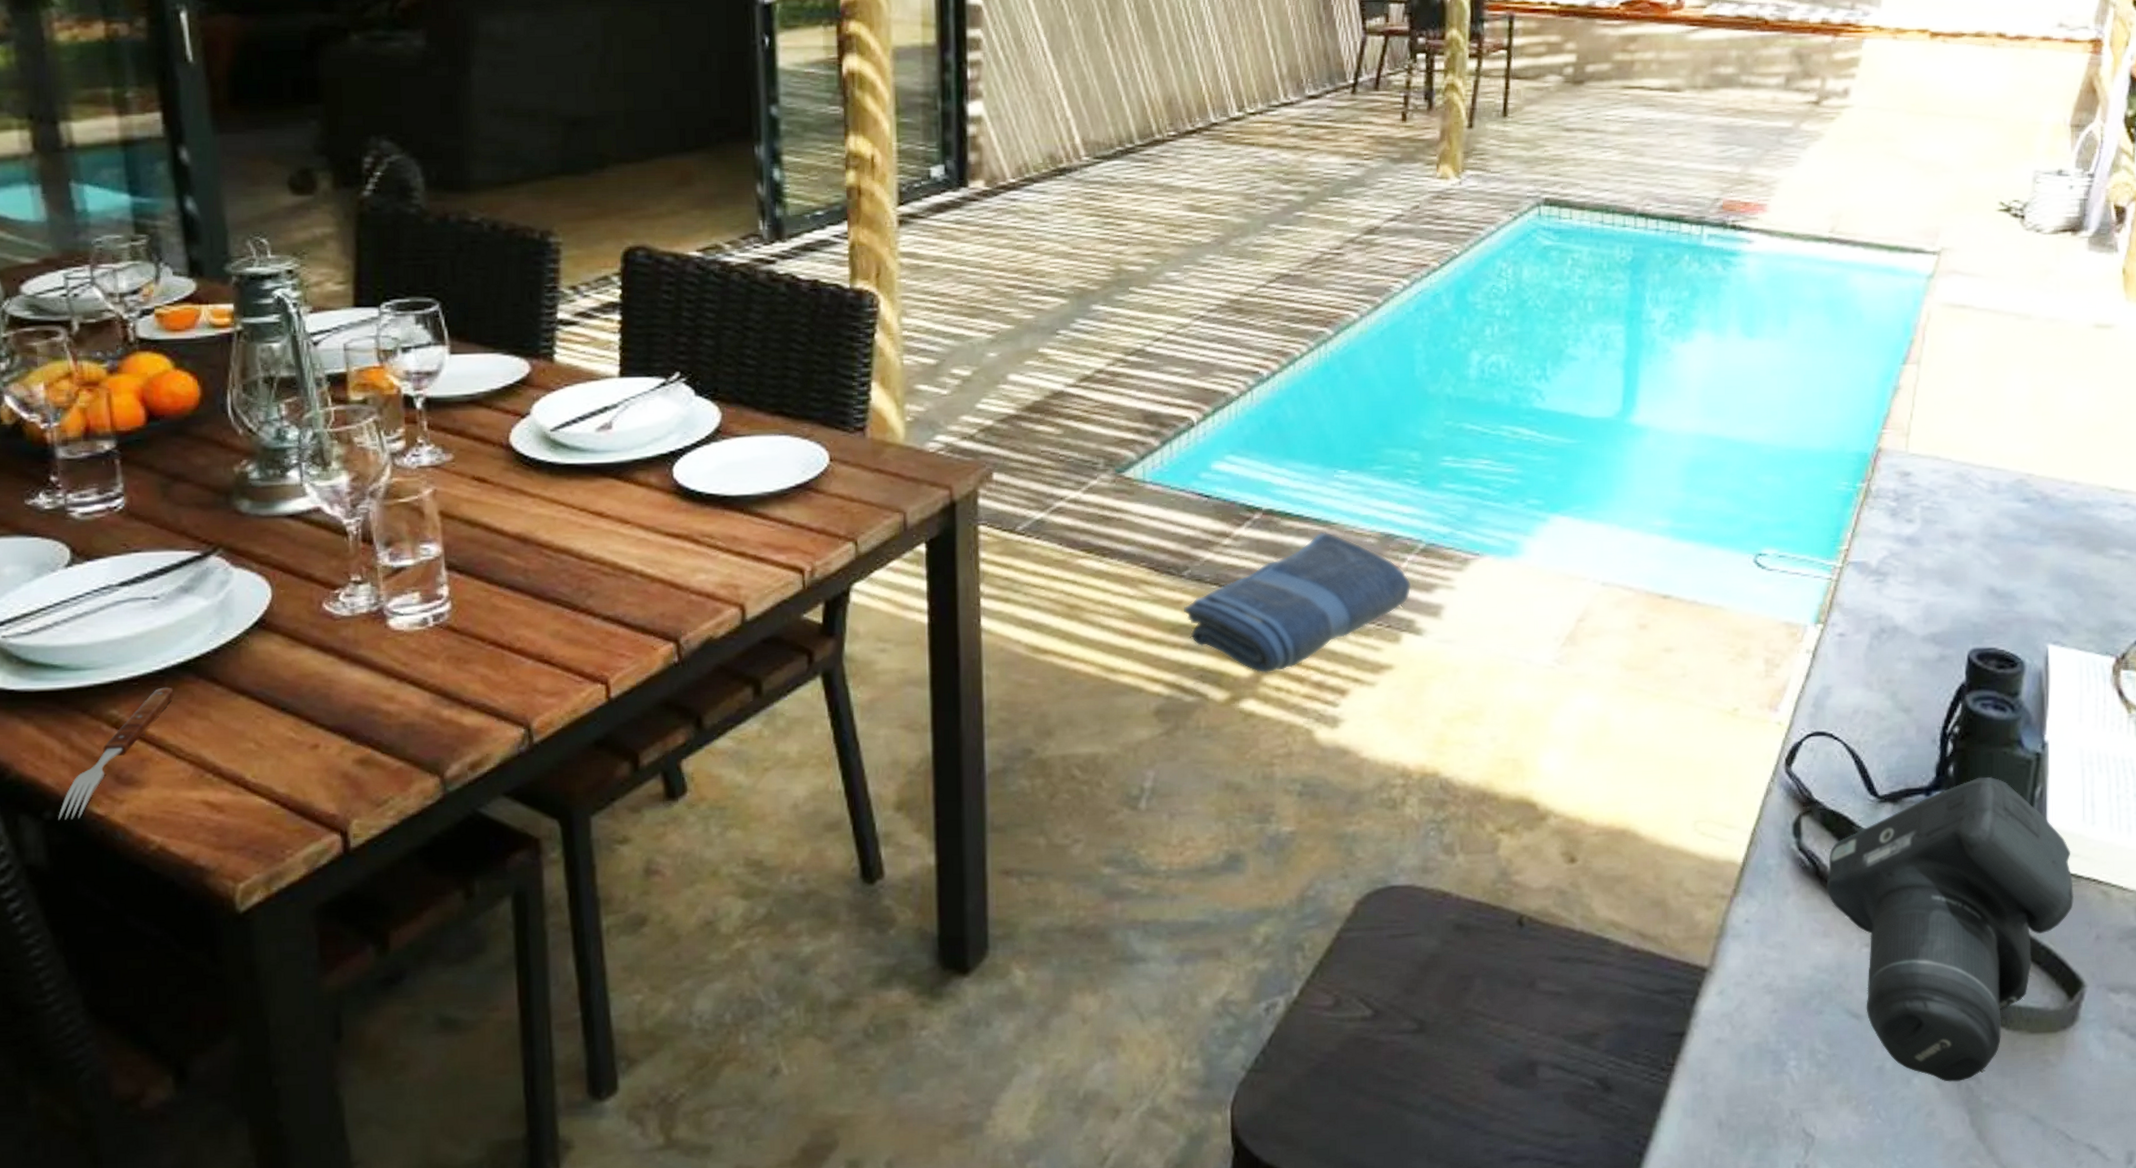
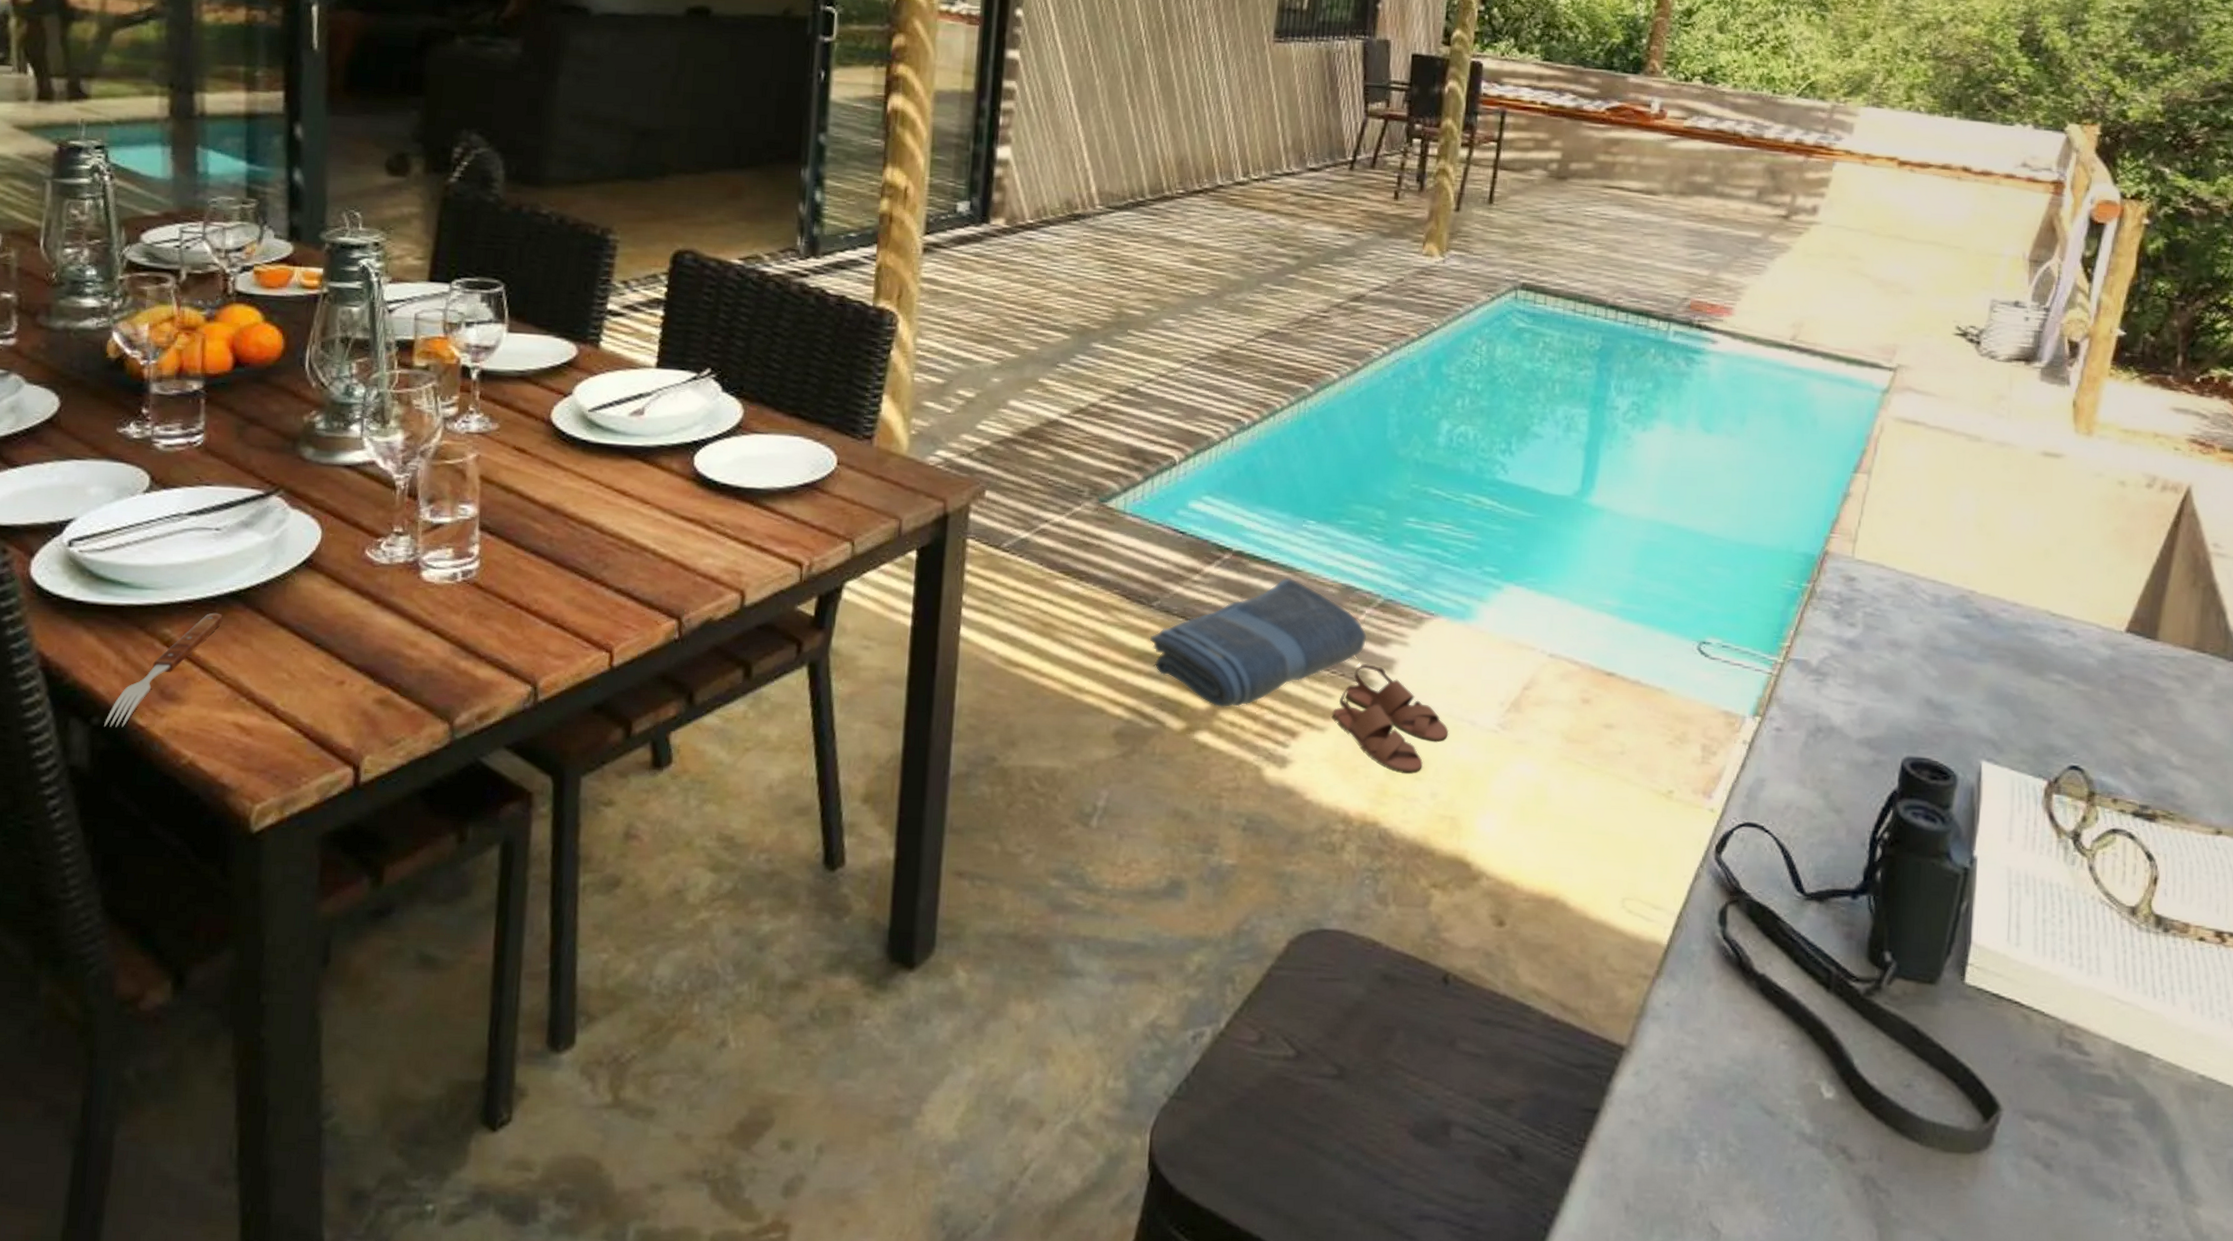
sandal: none [1382,611,1505,719] -> present [1332,663,1449,772]
camera: present [1826,776,2075,1082] -> none [1748,885,1995,1193]

